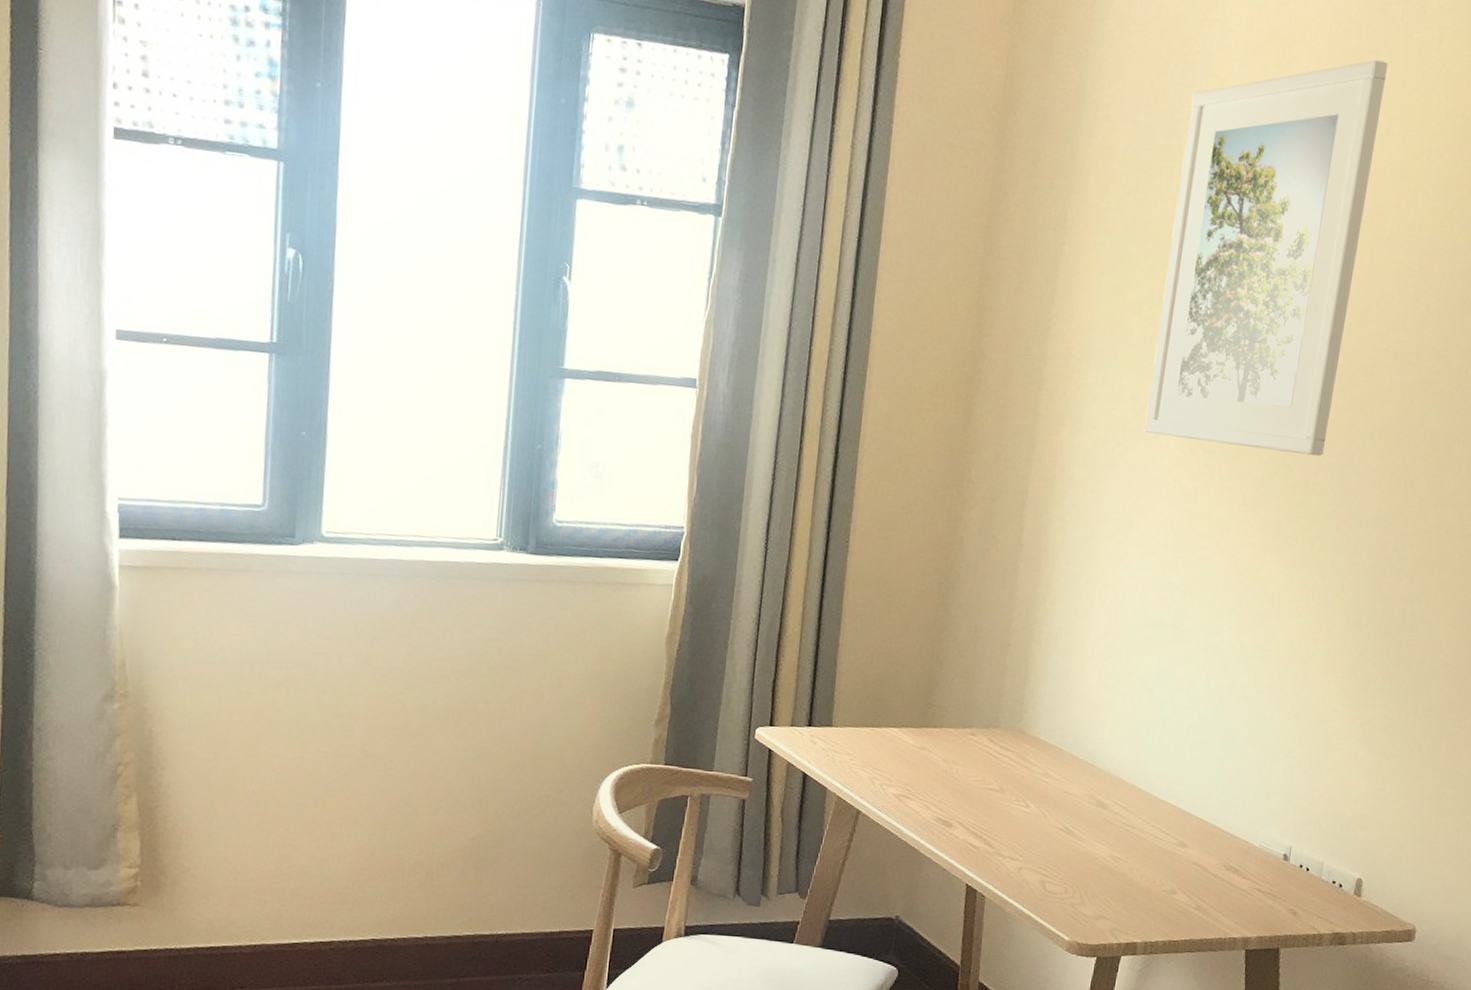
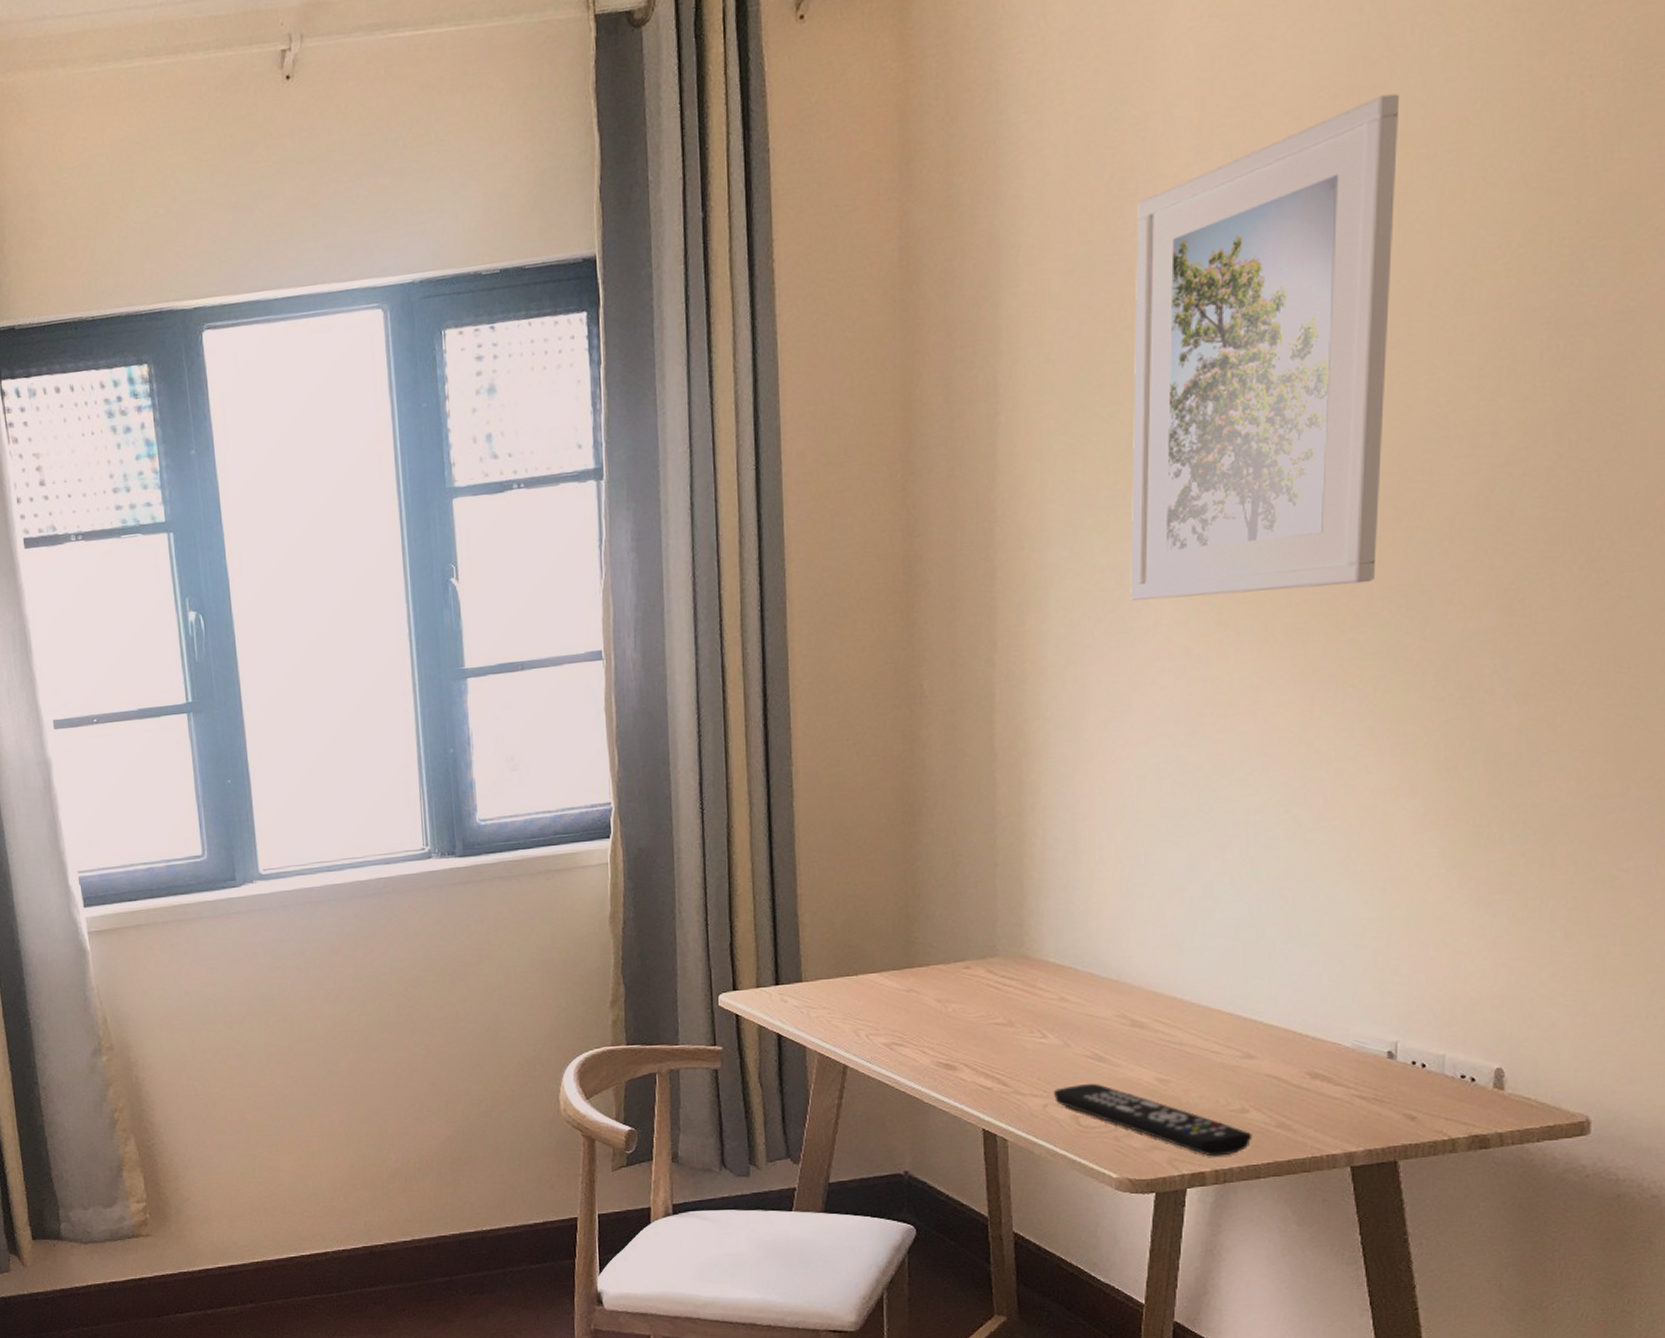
remote control: none [1028,852,1177,930] -> present [1054,1083,1253,1157]

